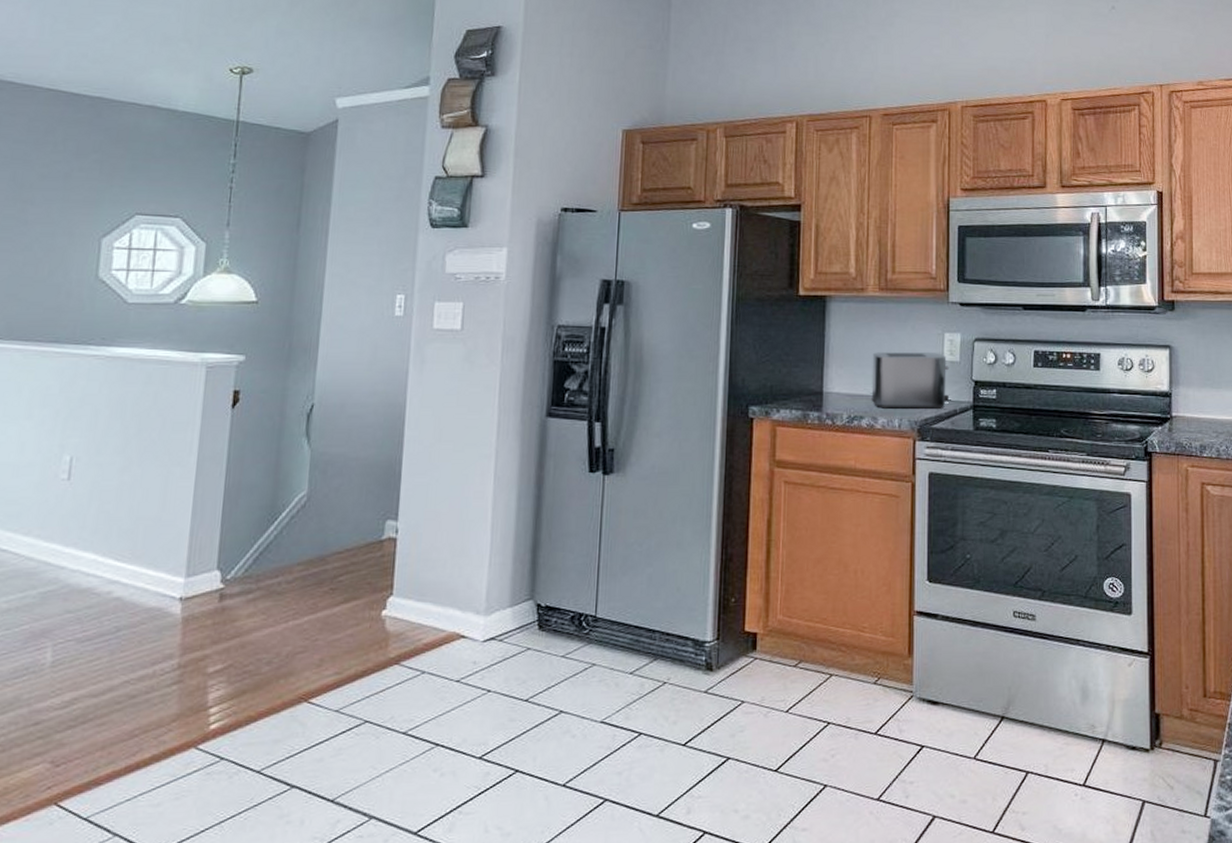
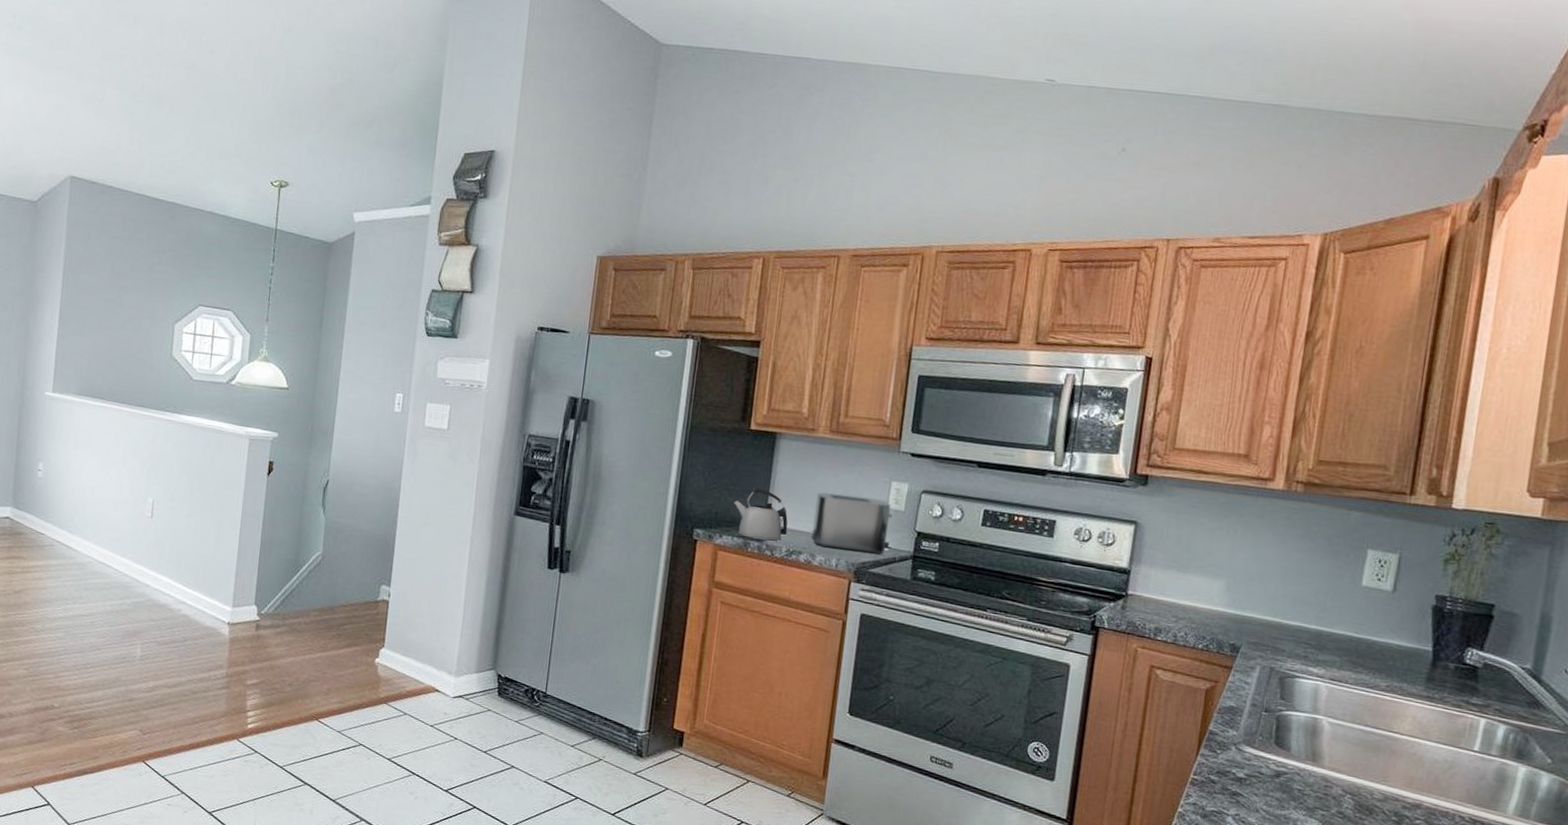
kettle: none [789,354,847,411] -> present [734,487,788,542]

